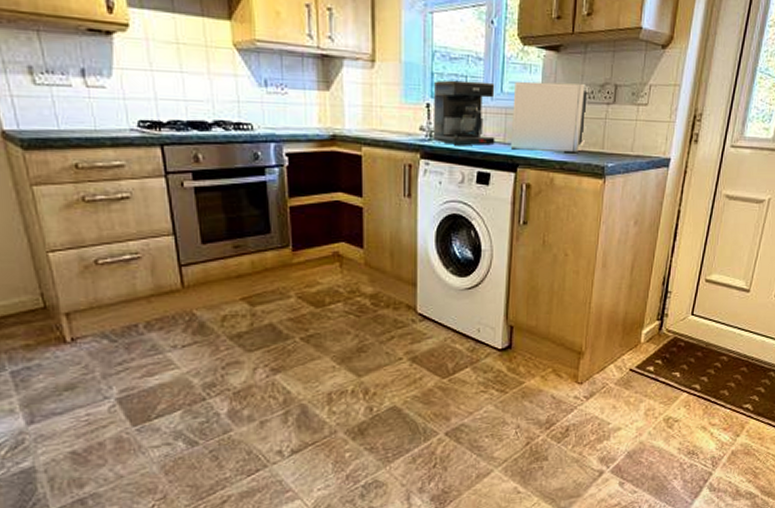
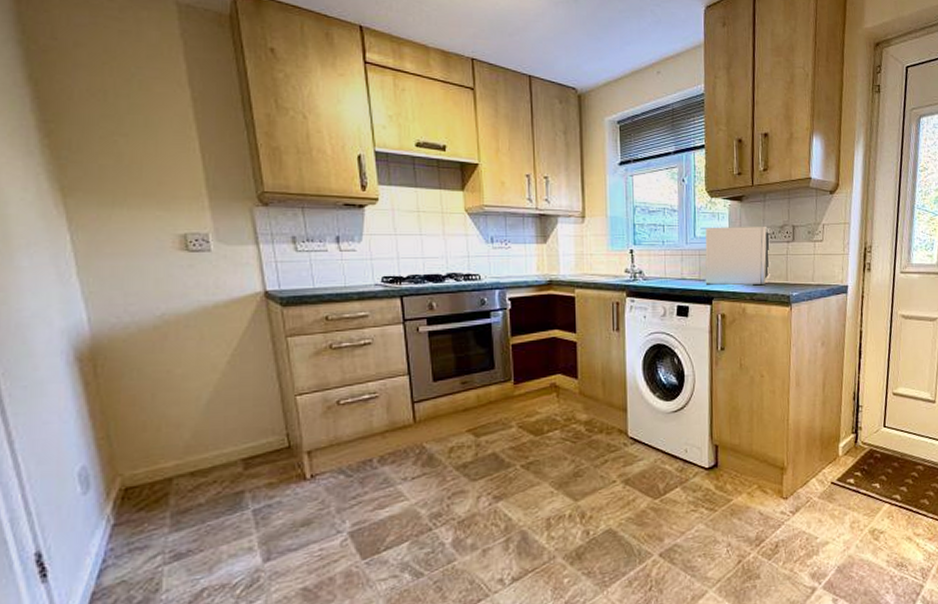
coffee maker: present [432,80,495,146] -> none [636,229,692,284]

